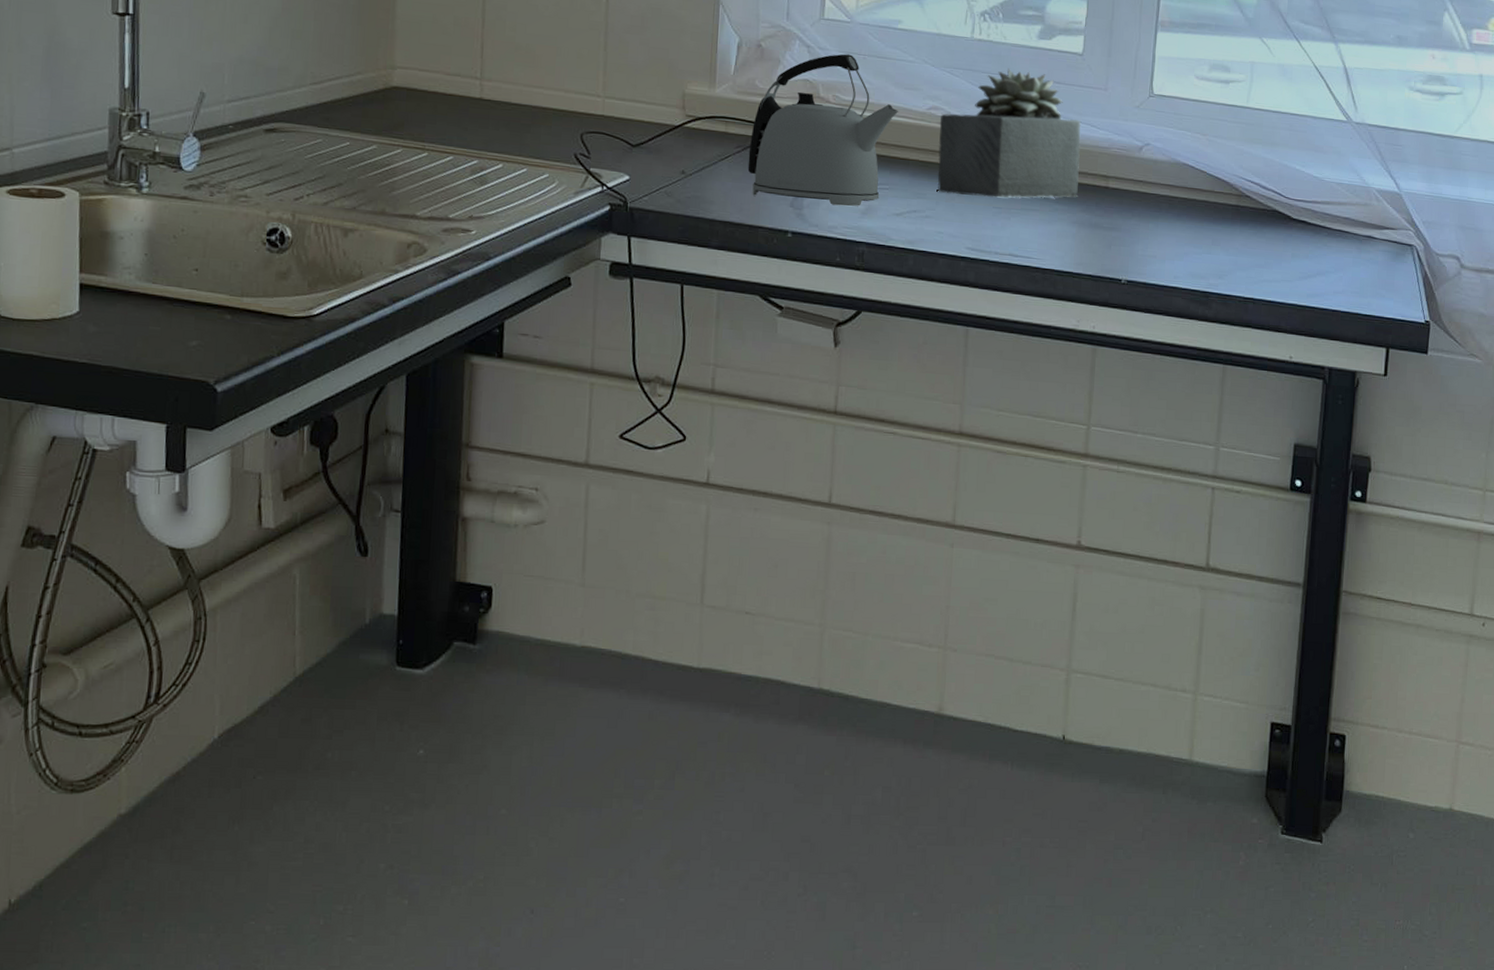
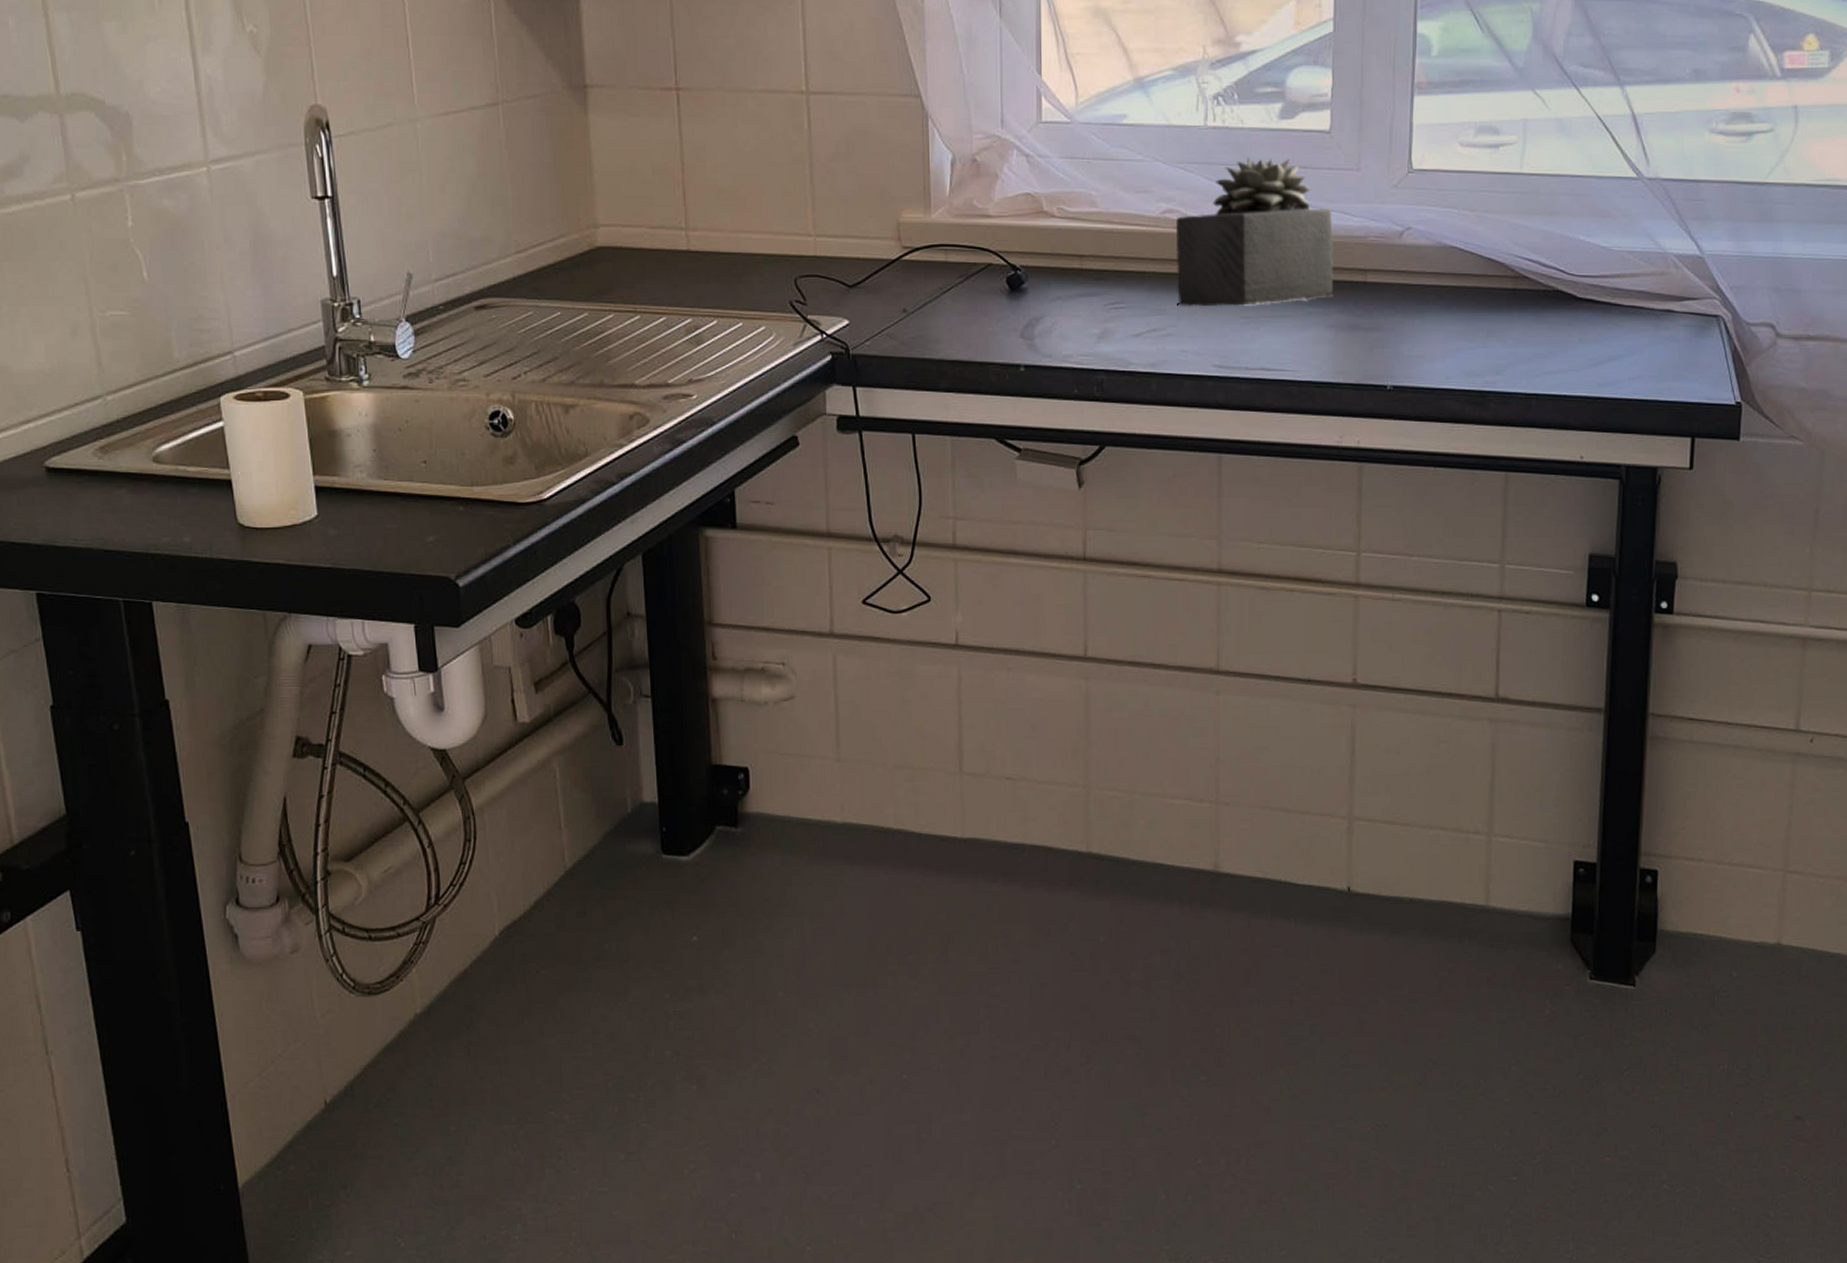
kettle: present [747,54,899,207] -> none [972,159,1131,332]

